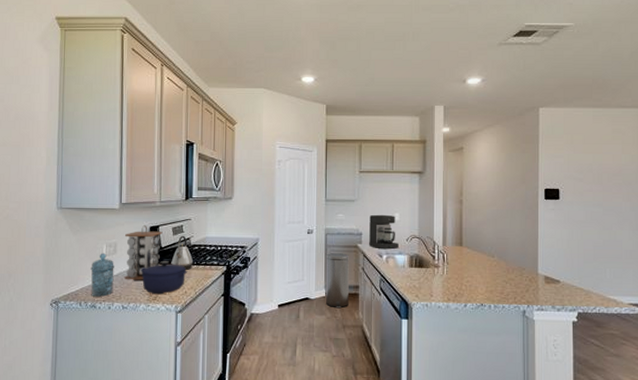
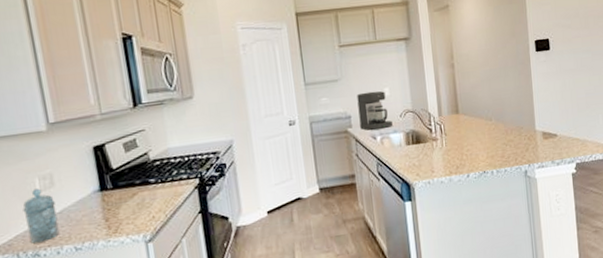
spice rack: present [124,225,163,280] -> none [62,145,114,216]
cooking pot: present [140,261,188,294] -> none [90,184,152,226]
kettle: present [171,235,194,270] -> none [128,150,158,191]
pedal bin: present [325,253,349,309] -> none [314,141,346,203]

